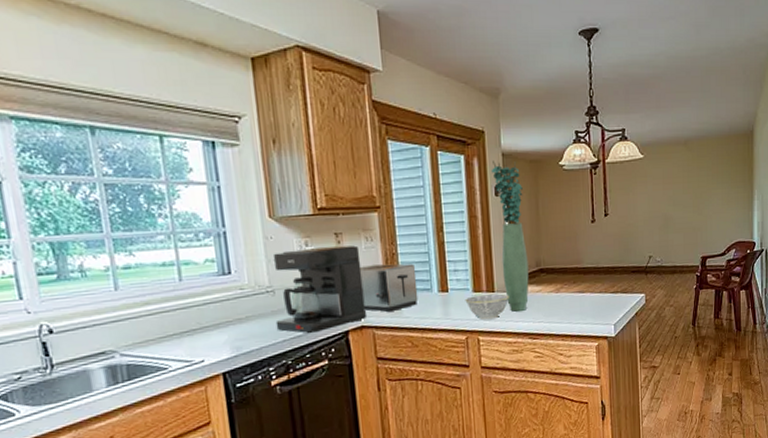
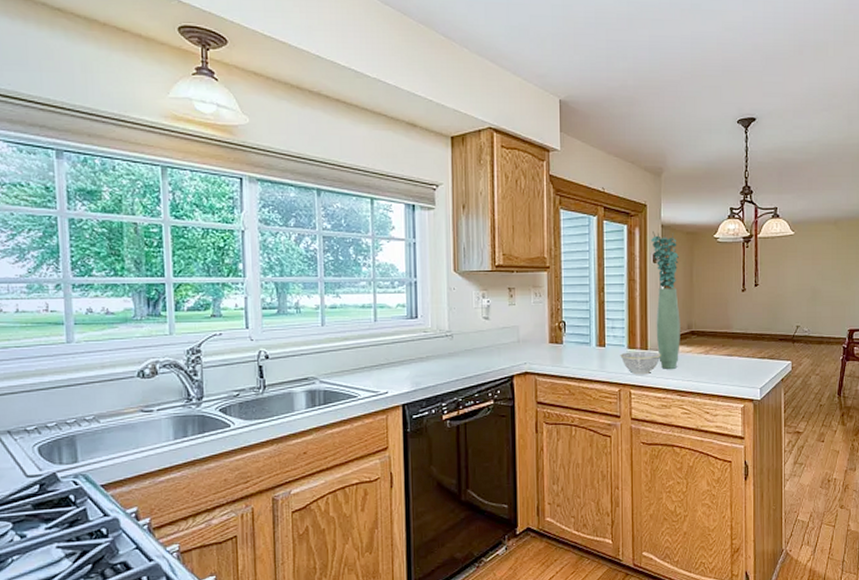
coffee maker: present [273,245,367,334] -> none [451,299,531,376]
toaster: present [360,263,418,312] -> none [528,317,578,361]

